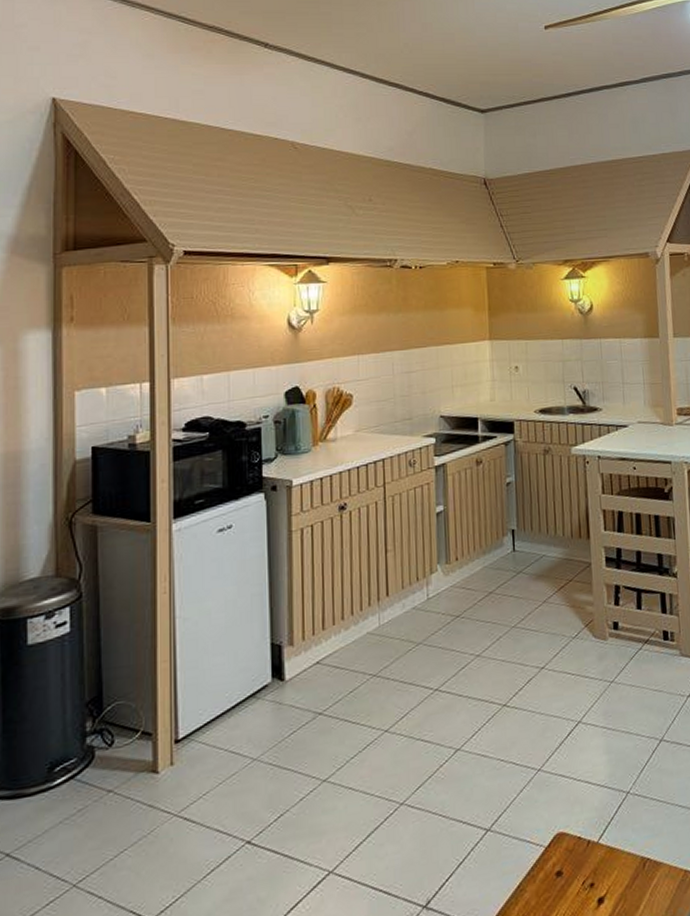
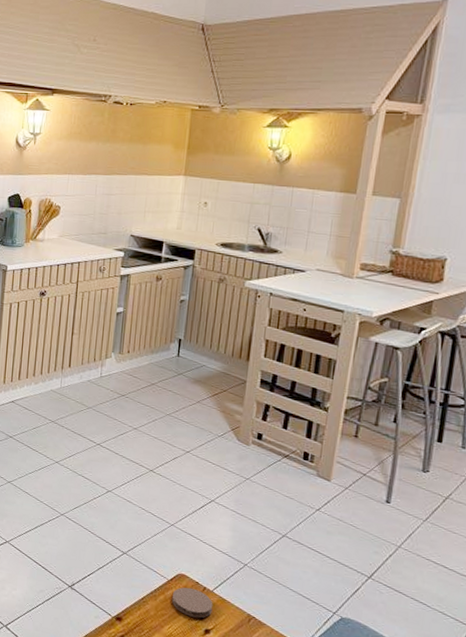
coaster: none [552,847,602,889] -> present [171,587,213,618]

